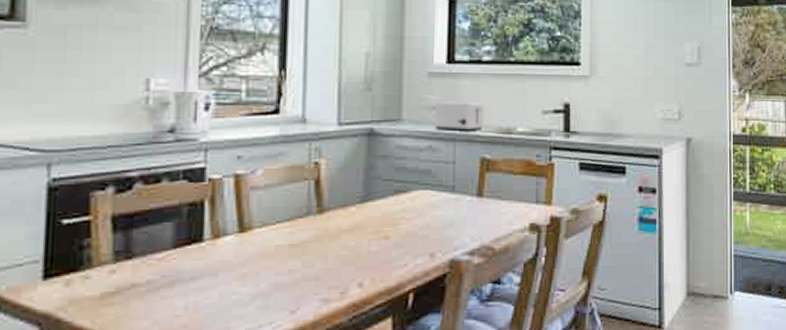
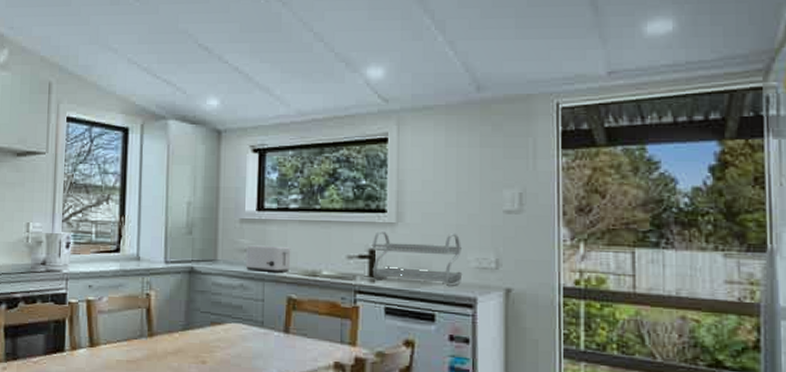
dish rack: none [566,83,650,138] -> present [371,230,463,286]

